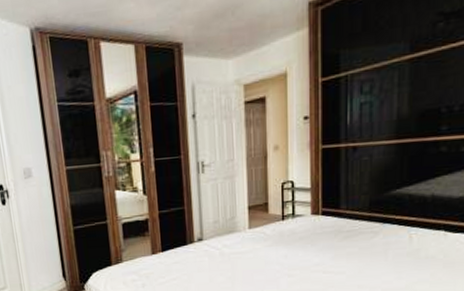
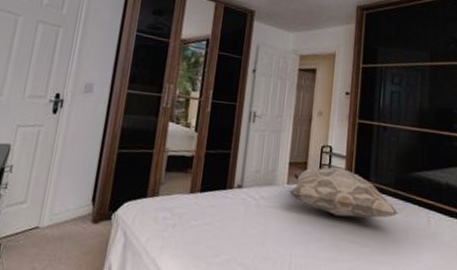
decorative pillow: none [252,201,375,250] -> present [289,166,398,218]

